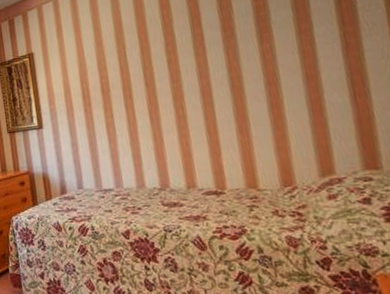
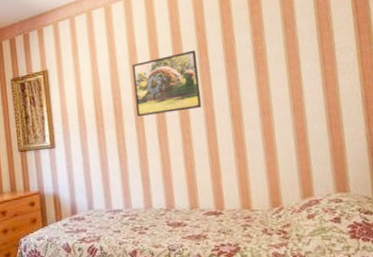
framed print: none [118,21,196,95] -> present [131,50,202,118]

